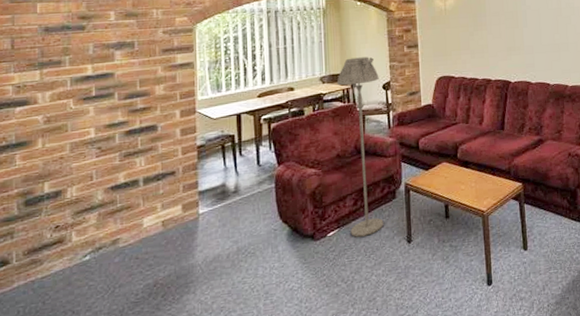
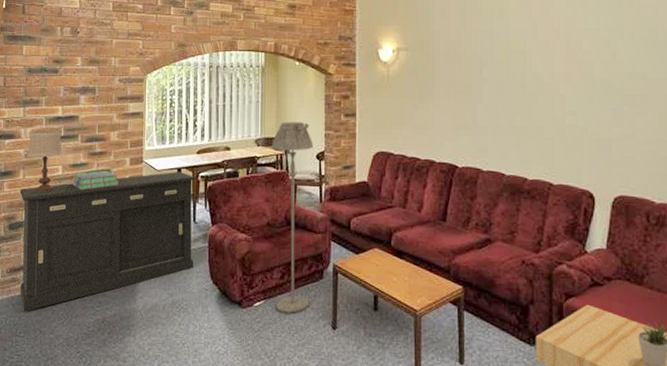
sideboard: none [38,117,259,294] -> present [20,171,196,312]
table lamp: none [47,91,95,161] -> present [27,130,63,193]
stack of books: none [108,125,168,150] -> present [72,170,119,190]

